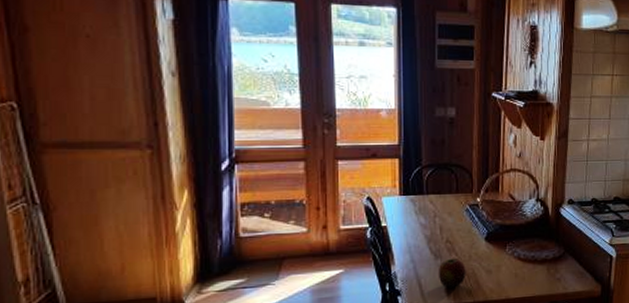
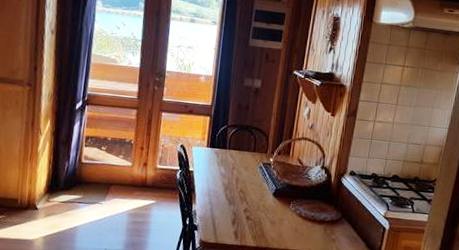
apple: present [439,258,466,288] -> none [230,206,254,232]

